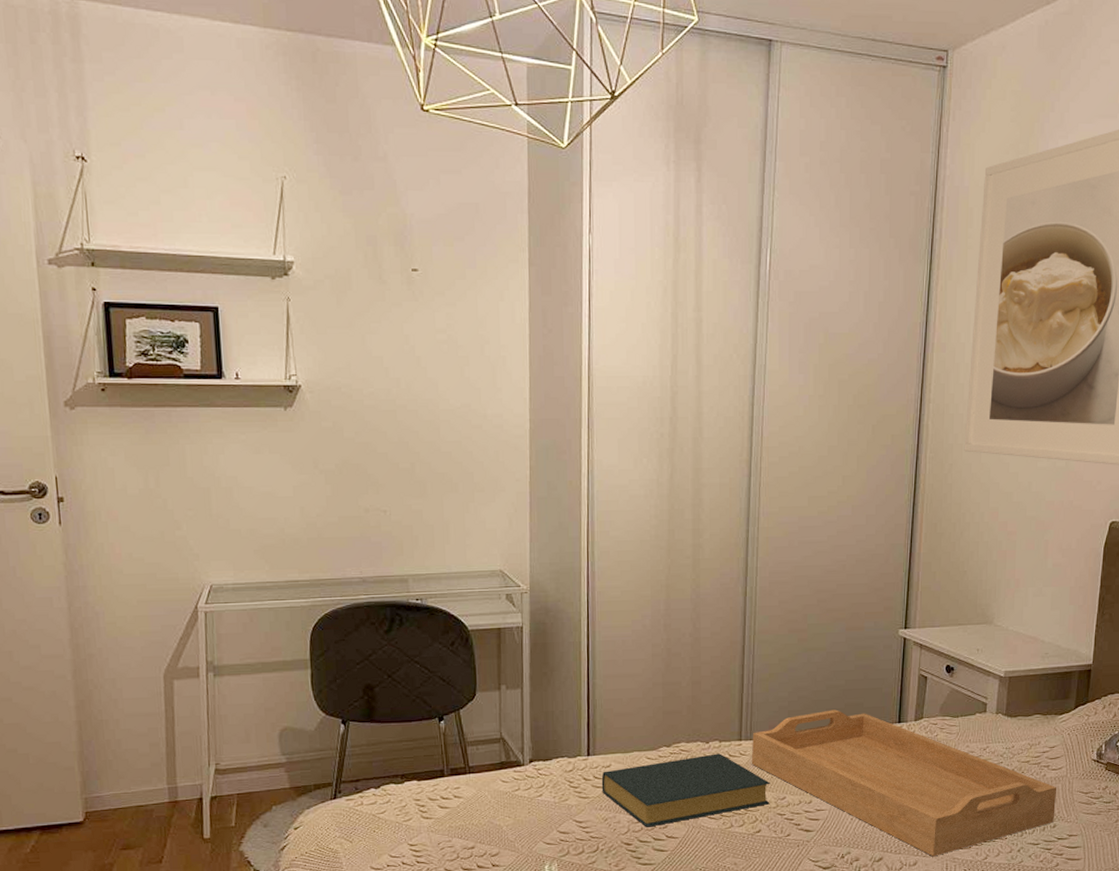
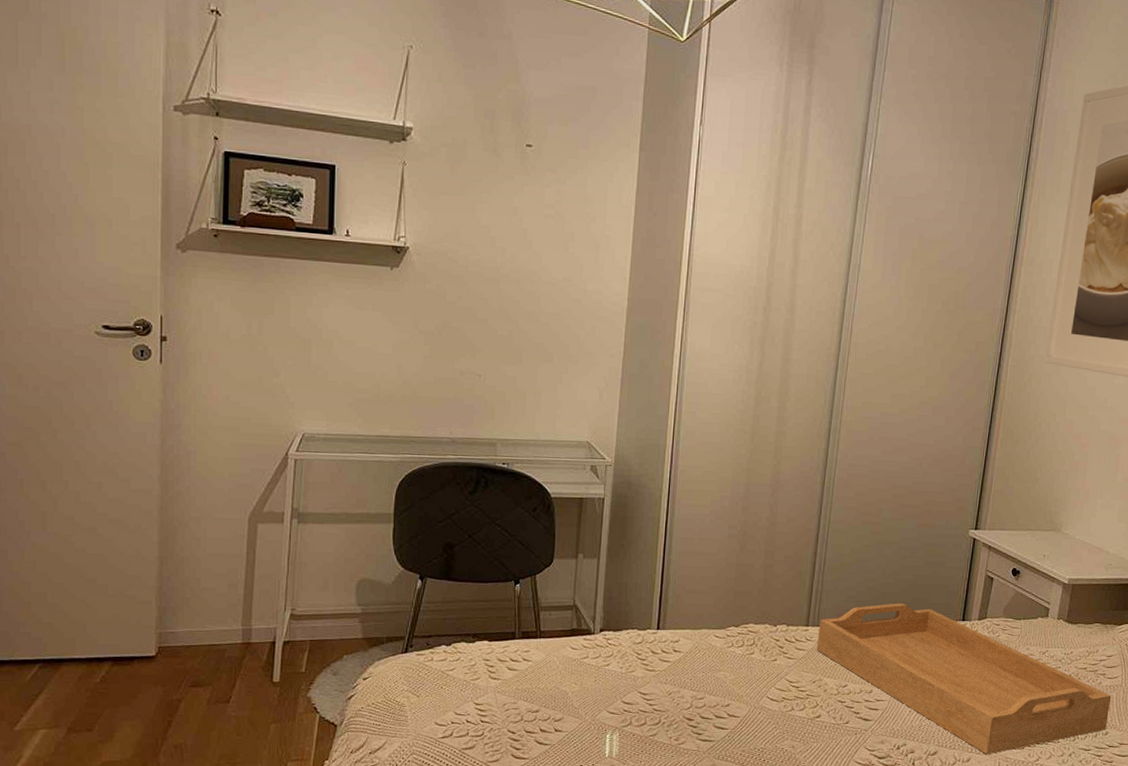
hardback book: present [601,753,770,827] -> none [668,637,833,704]

